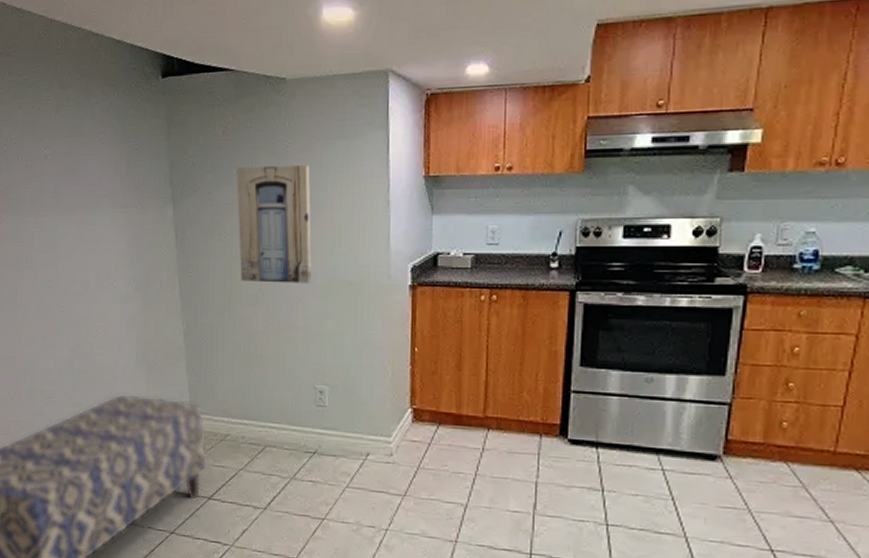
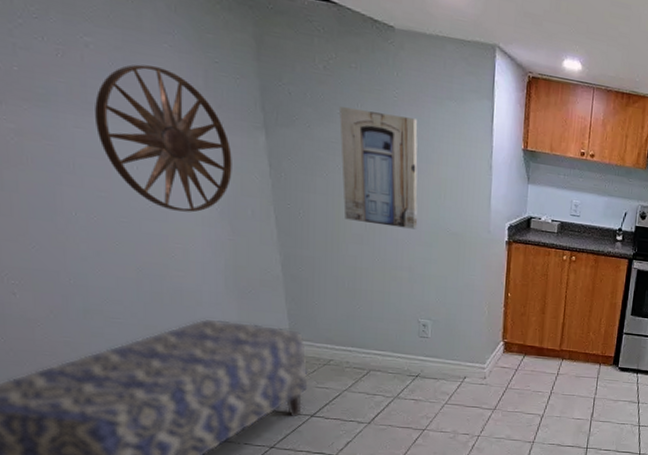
wall art: none [48,164,146,291] -> present [95,64,232,213]

